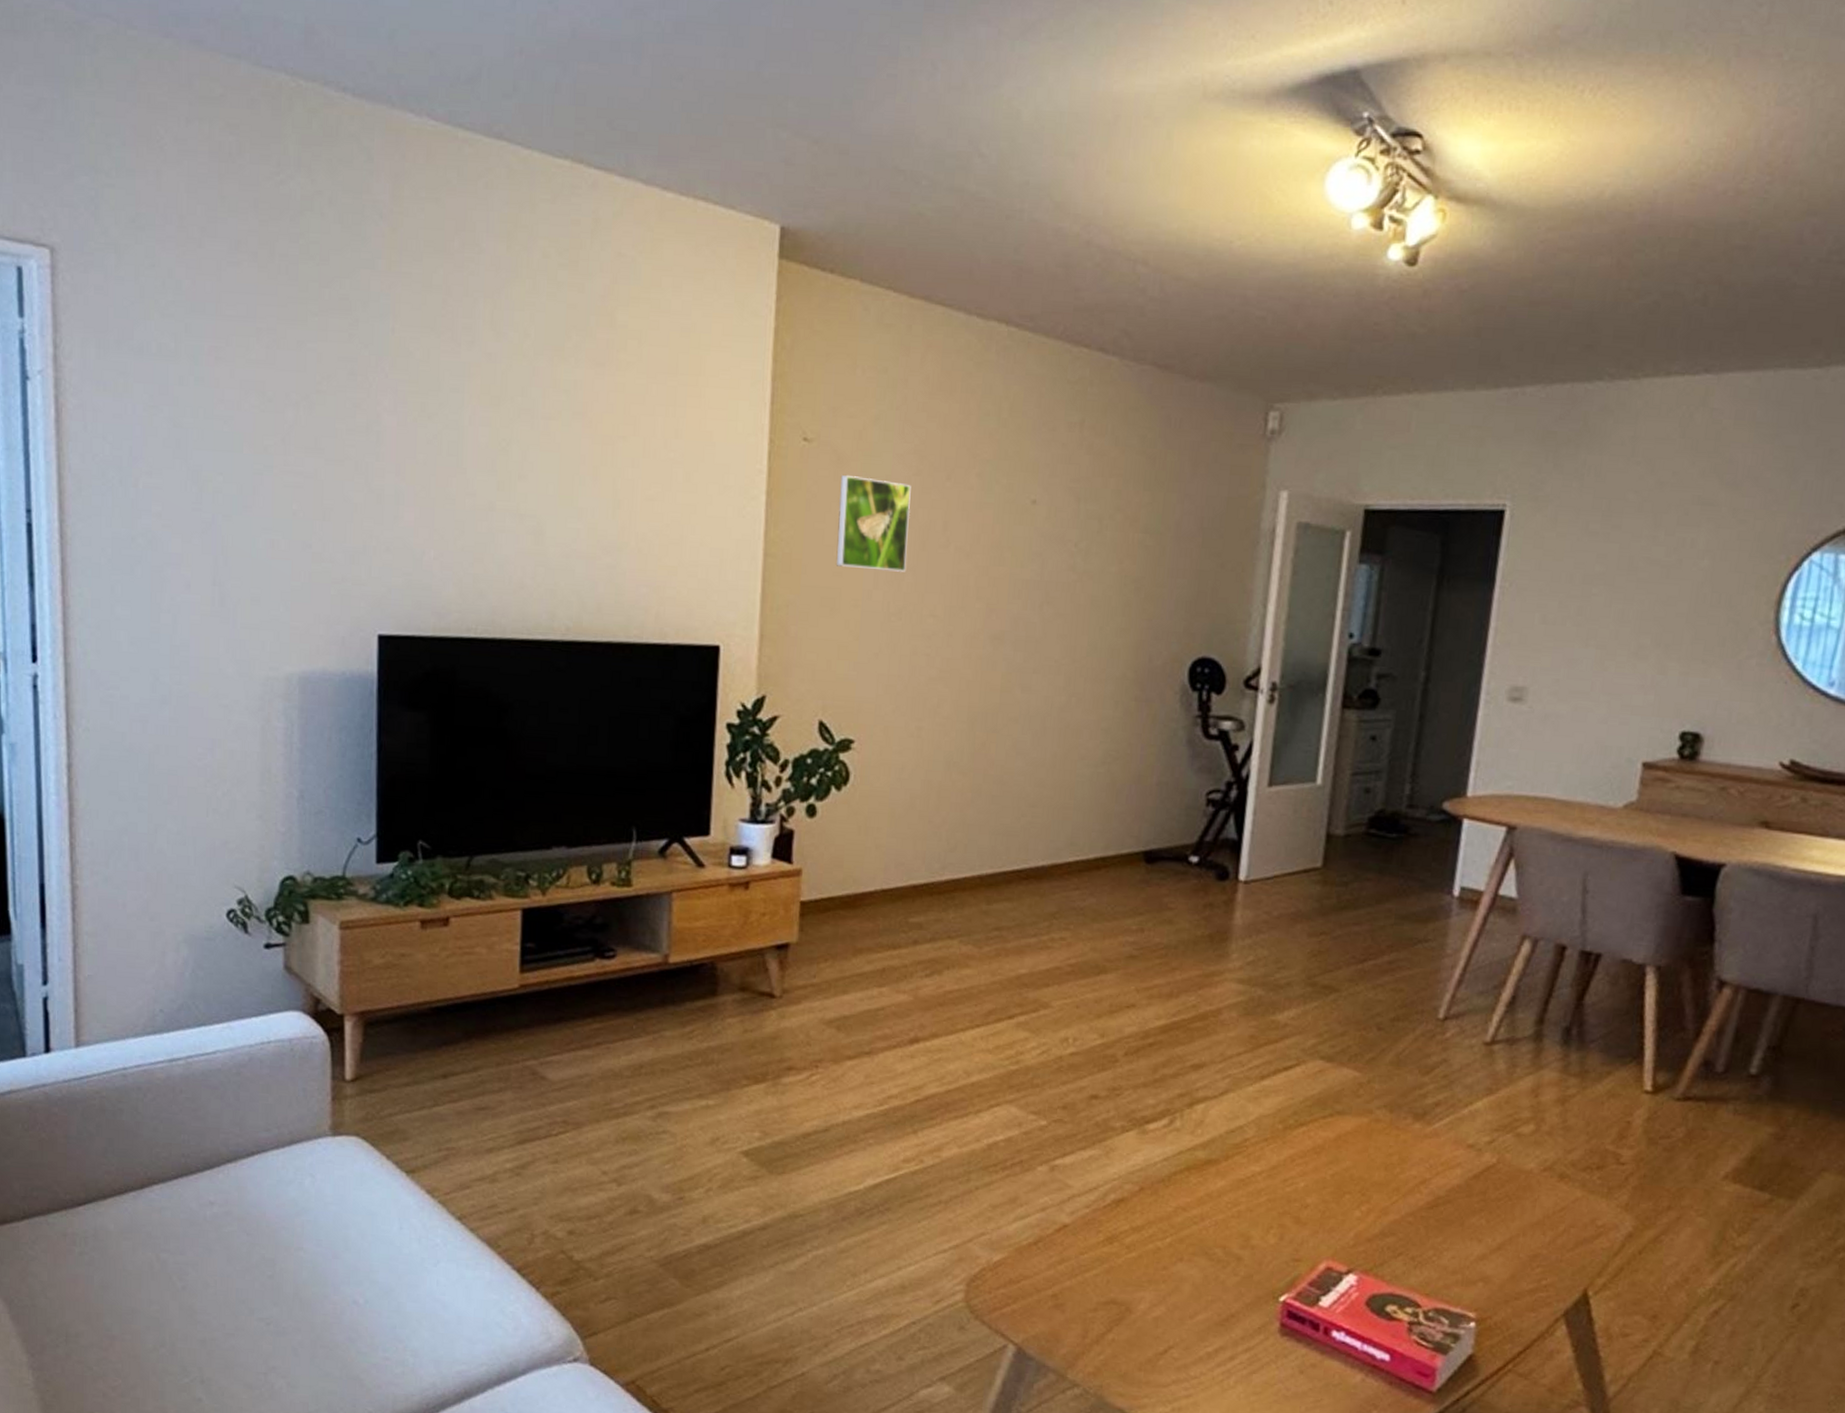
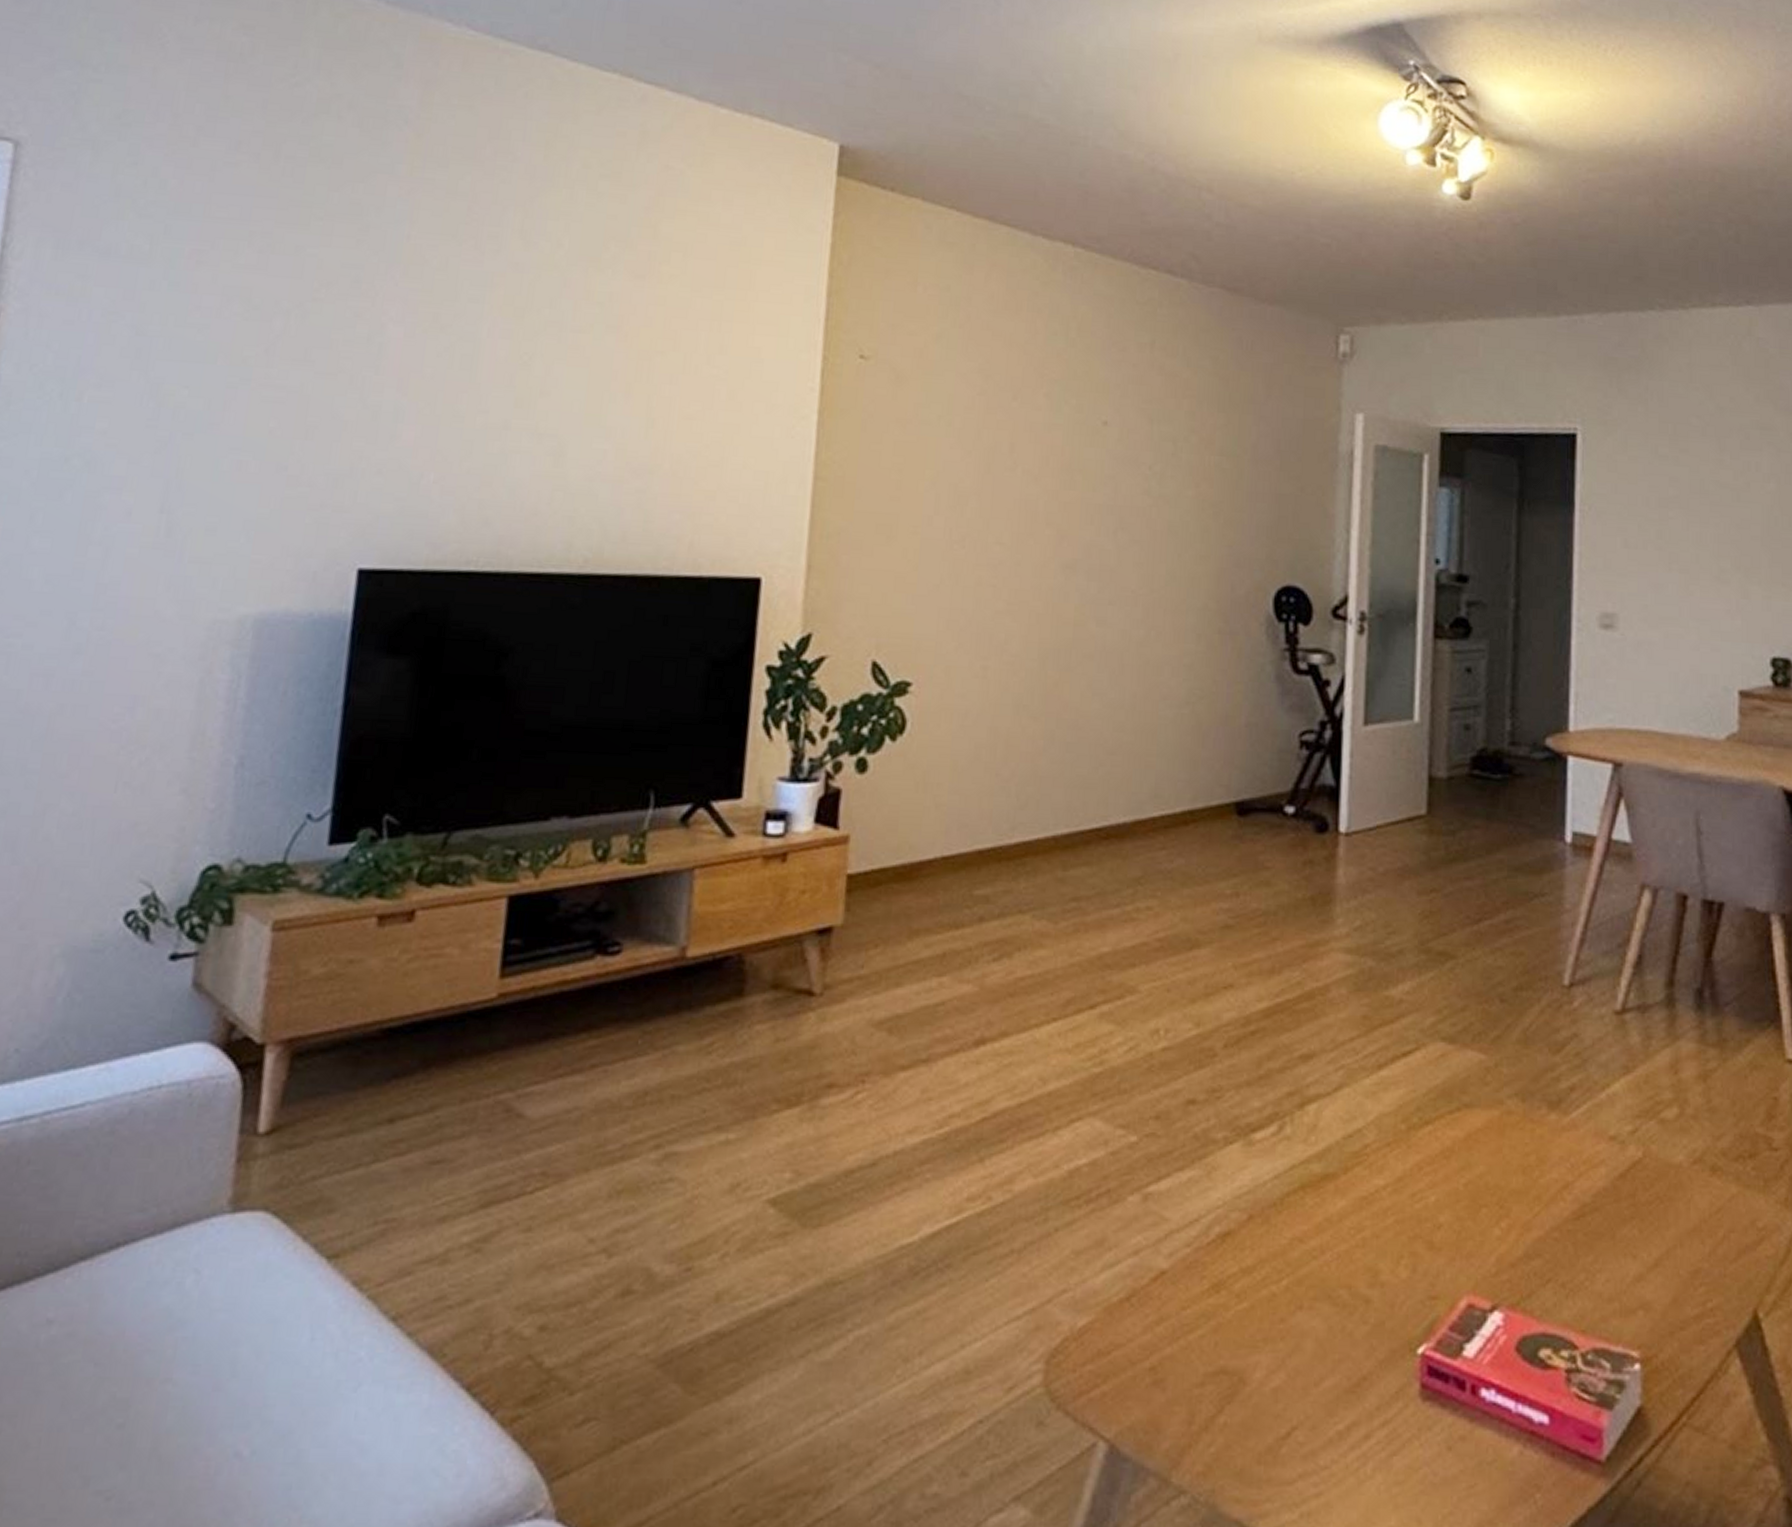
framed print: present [836,474,911,572] -> none [893,393,975,497]

